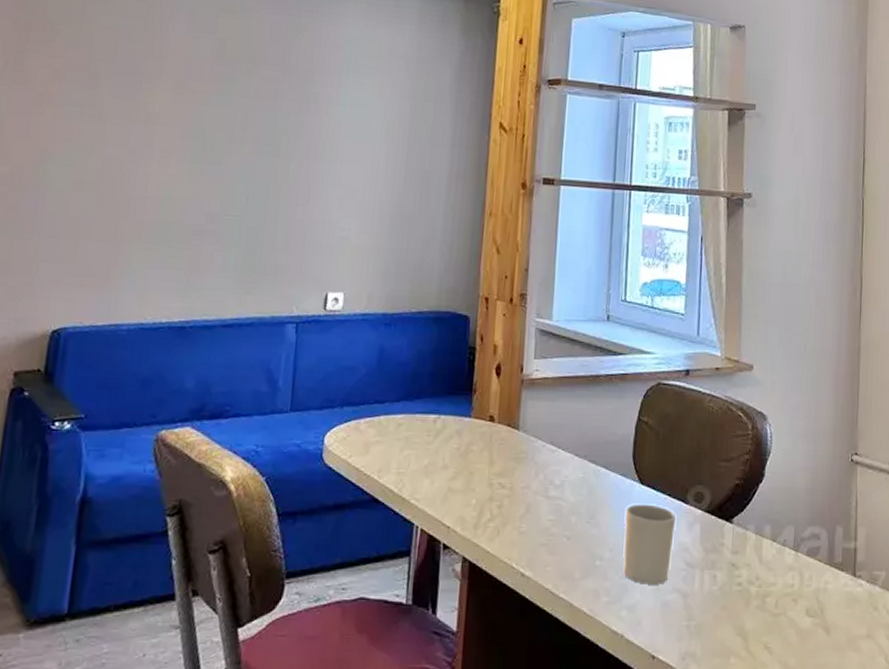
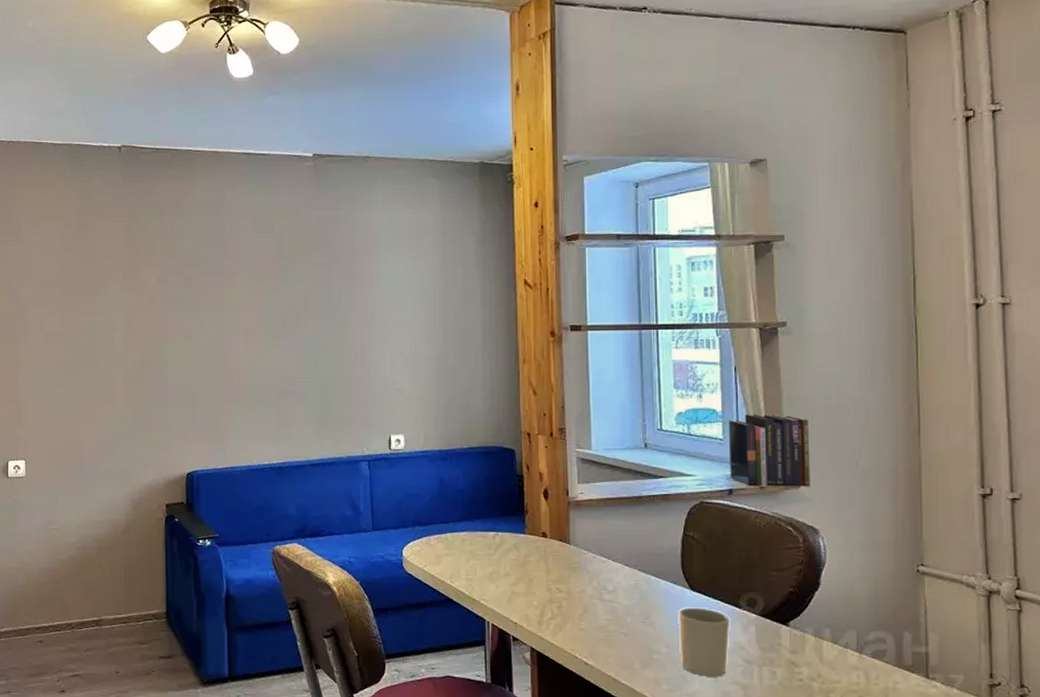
books: none [688,288,765,370] -> present [728,414,810,487]

